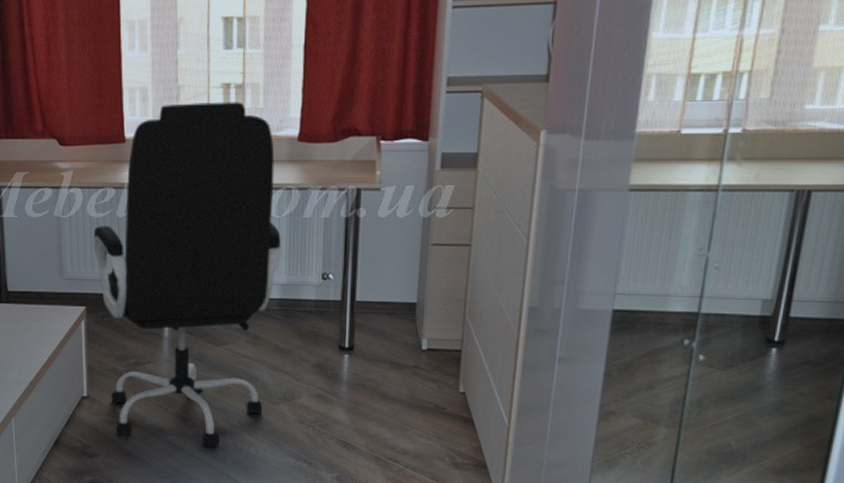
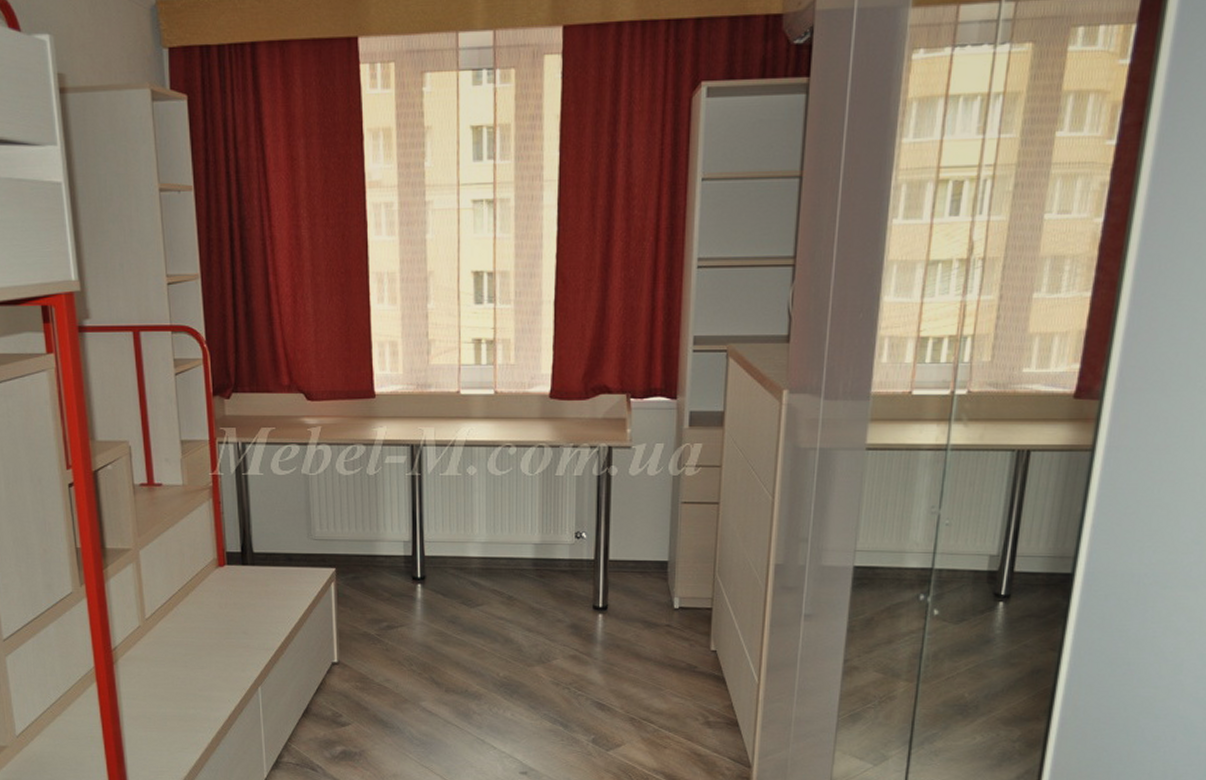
office chair: present [93,102,282,447] -> none [343,357,535,712]

